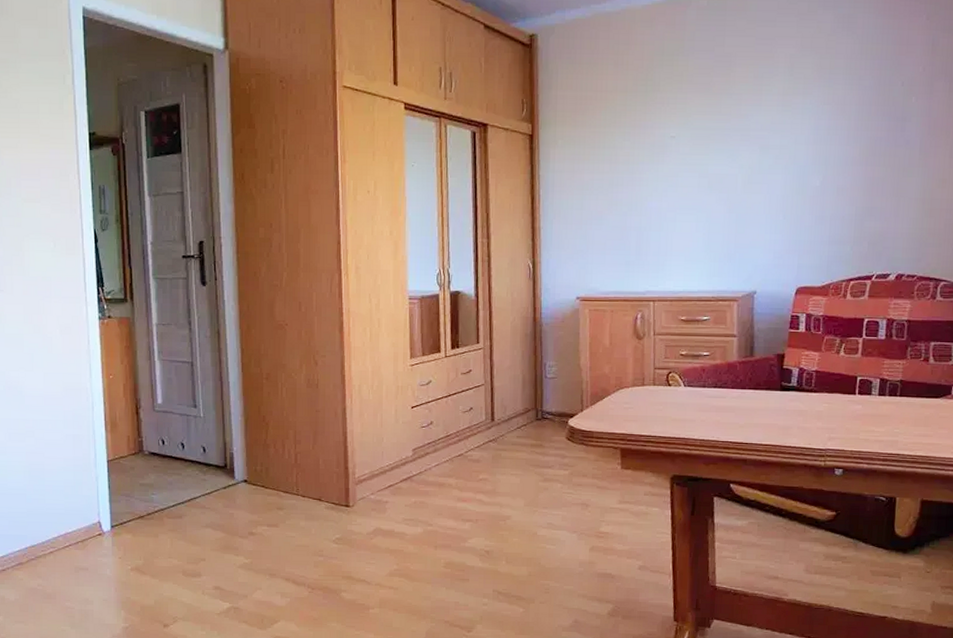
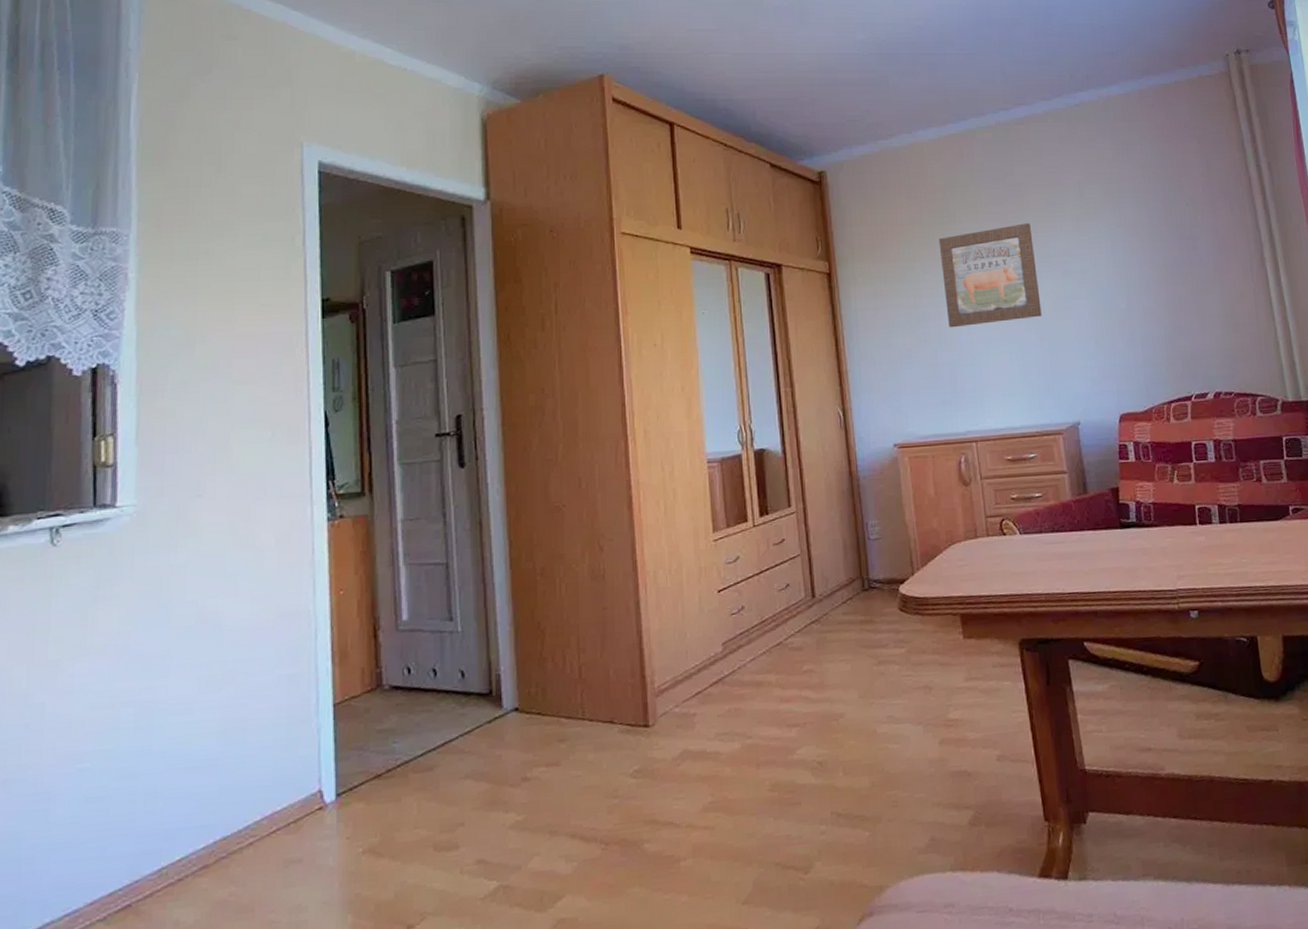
wall art: none [640,96,735,194] -> present [938,223,1042,328]

